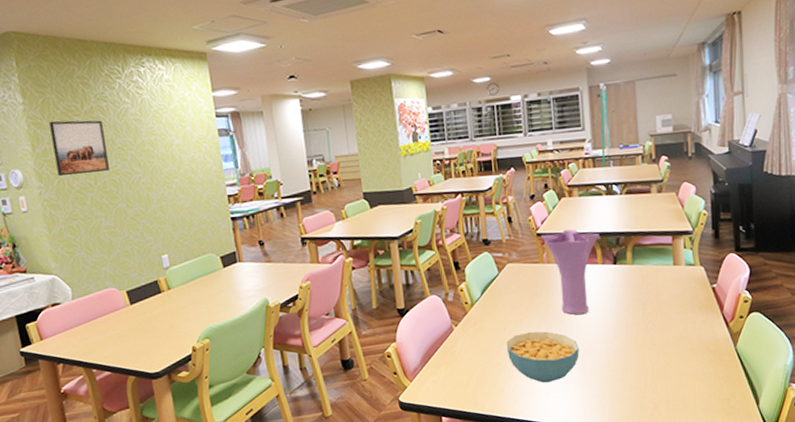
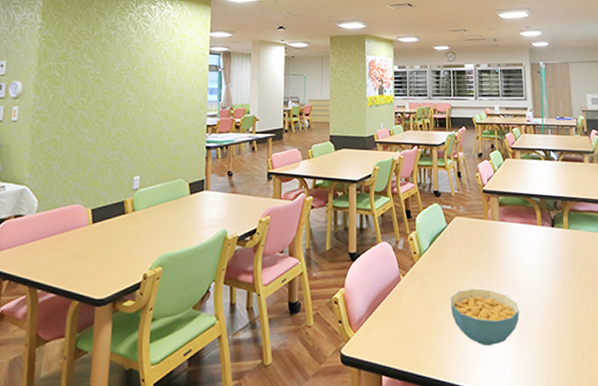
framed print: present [49,120,109,177] -> none [55,42,107,92]
vase: present [540,229,600,315] -> none [486,190,539,274]

